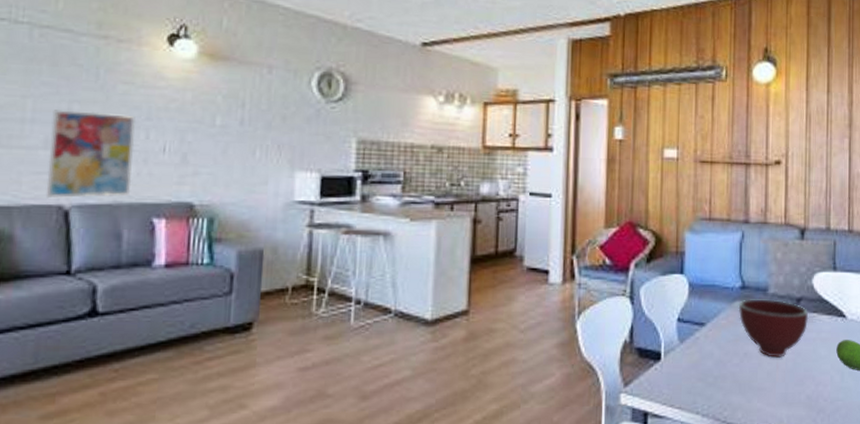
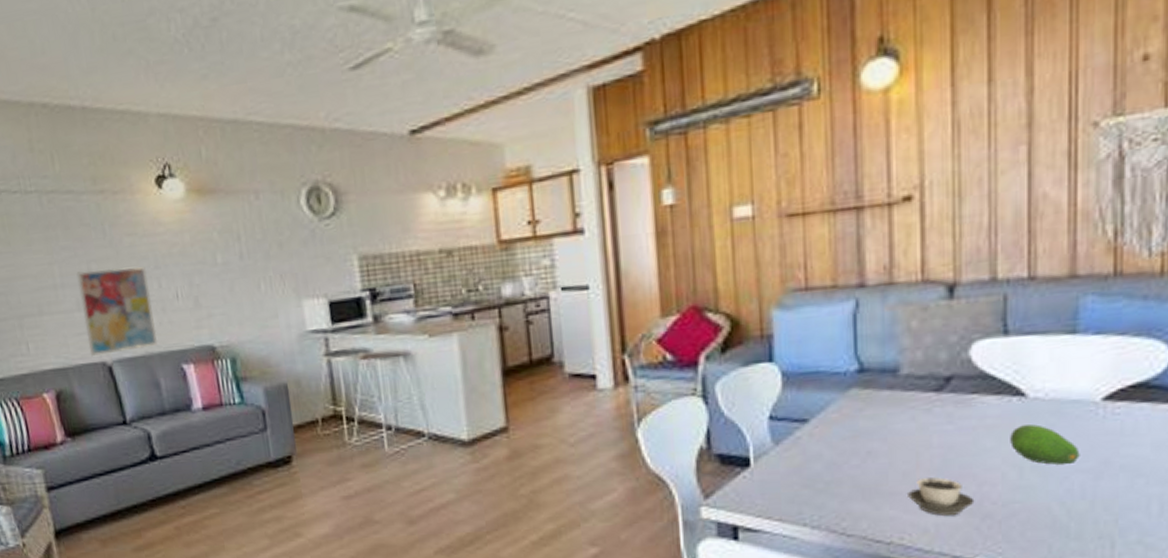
bowl: present [738,299,809,358] -> none [855,382,965,455]
cup: none [770,377,813,409] -> present [908,477,975,516]

